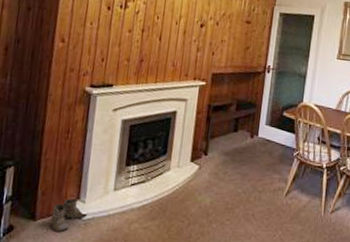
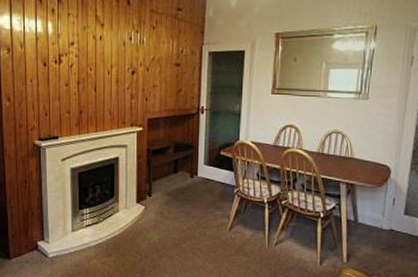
boots: present [48,198,88,233] -> none [21,239,53,269]

